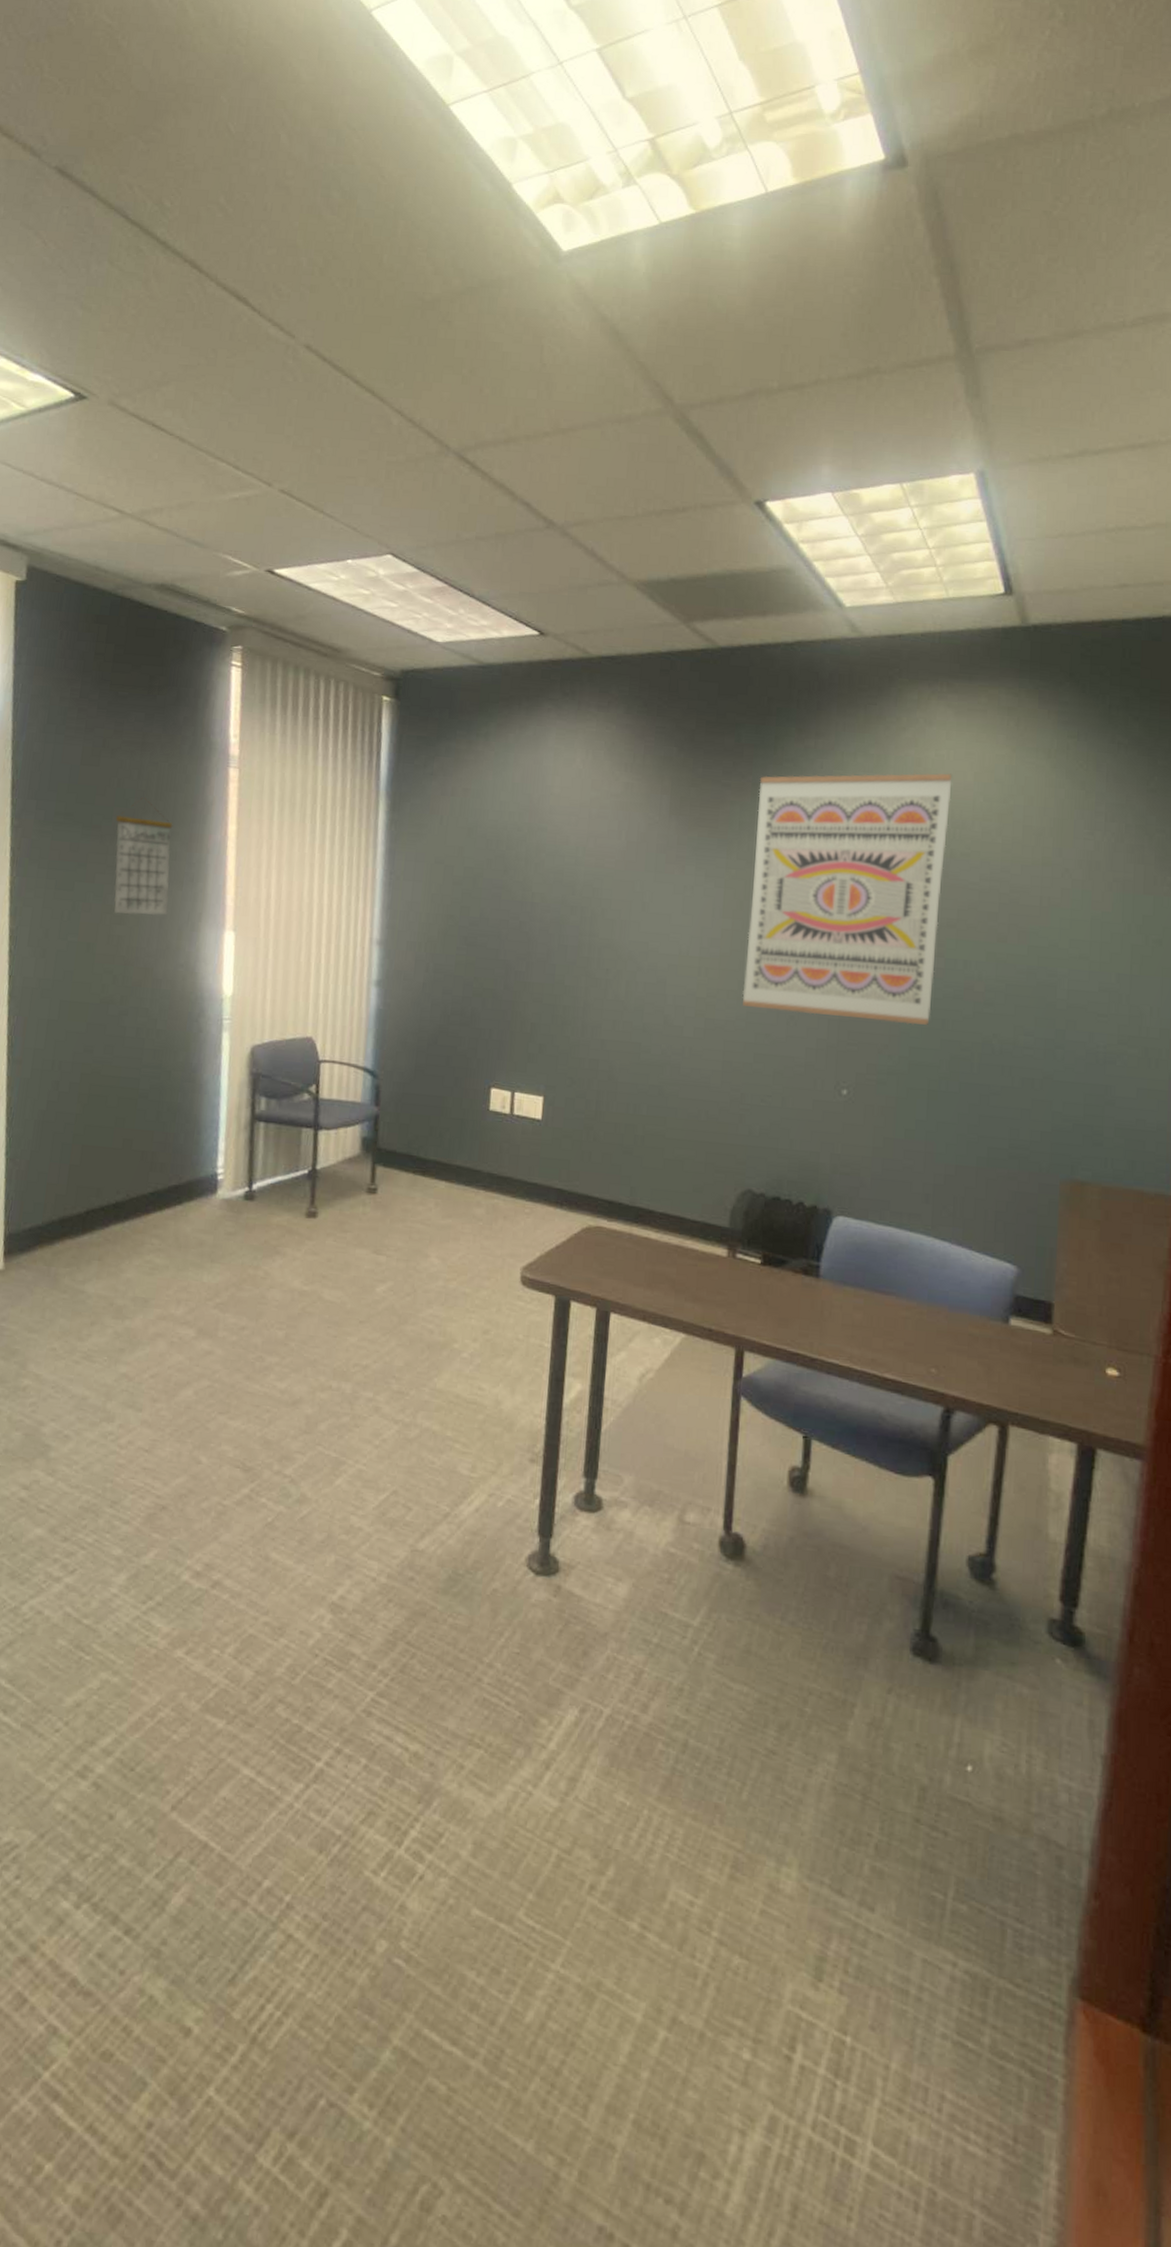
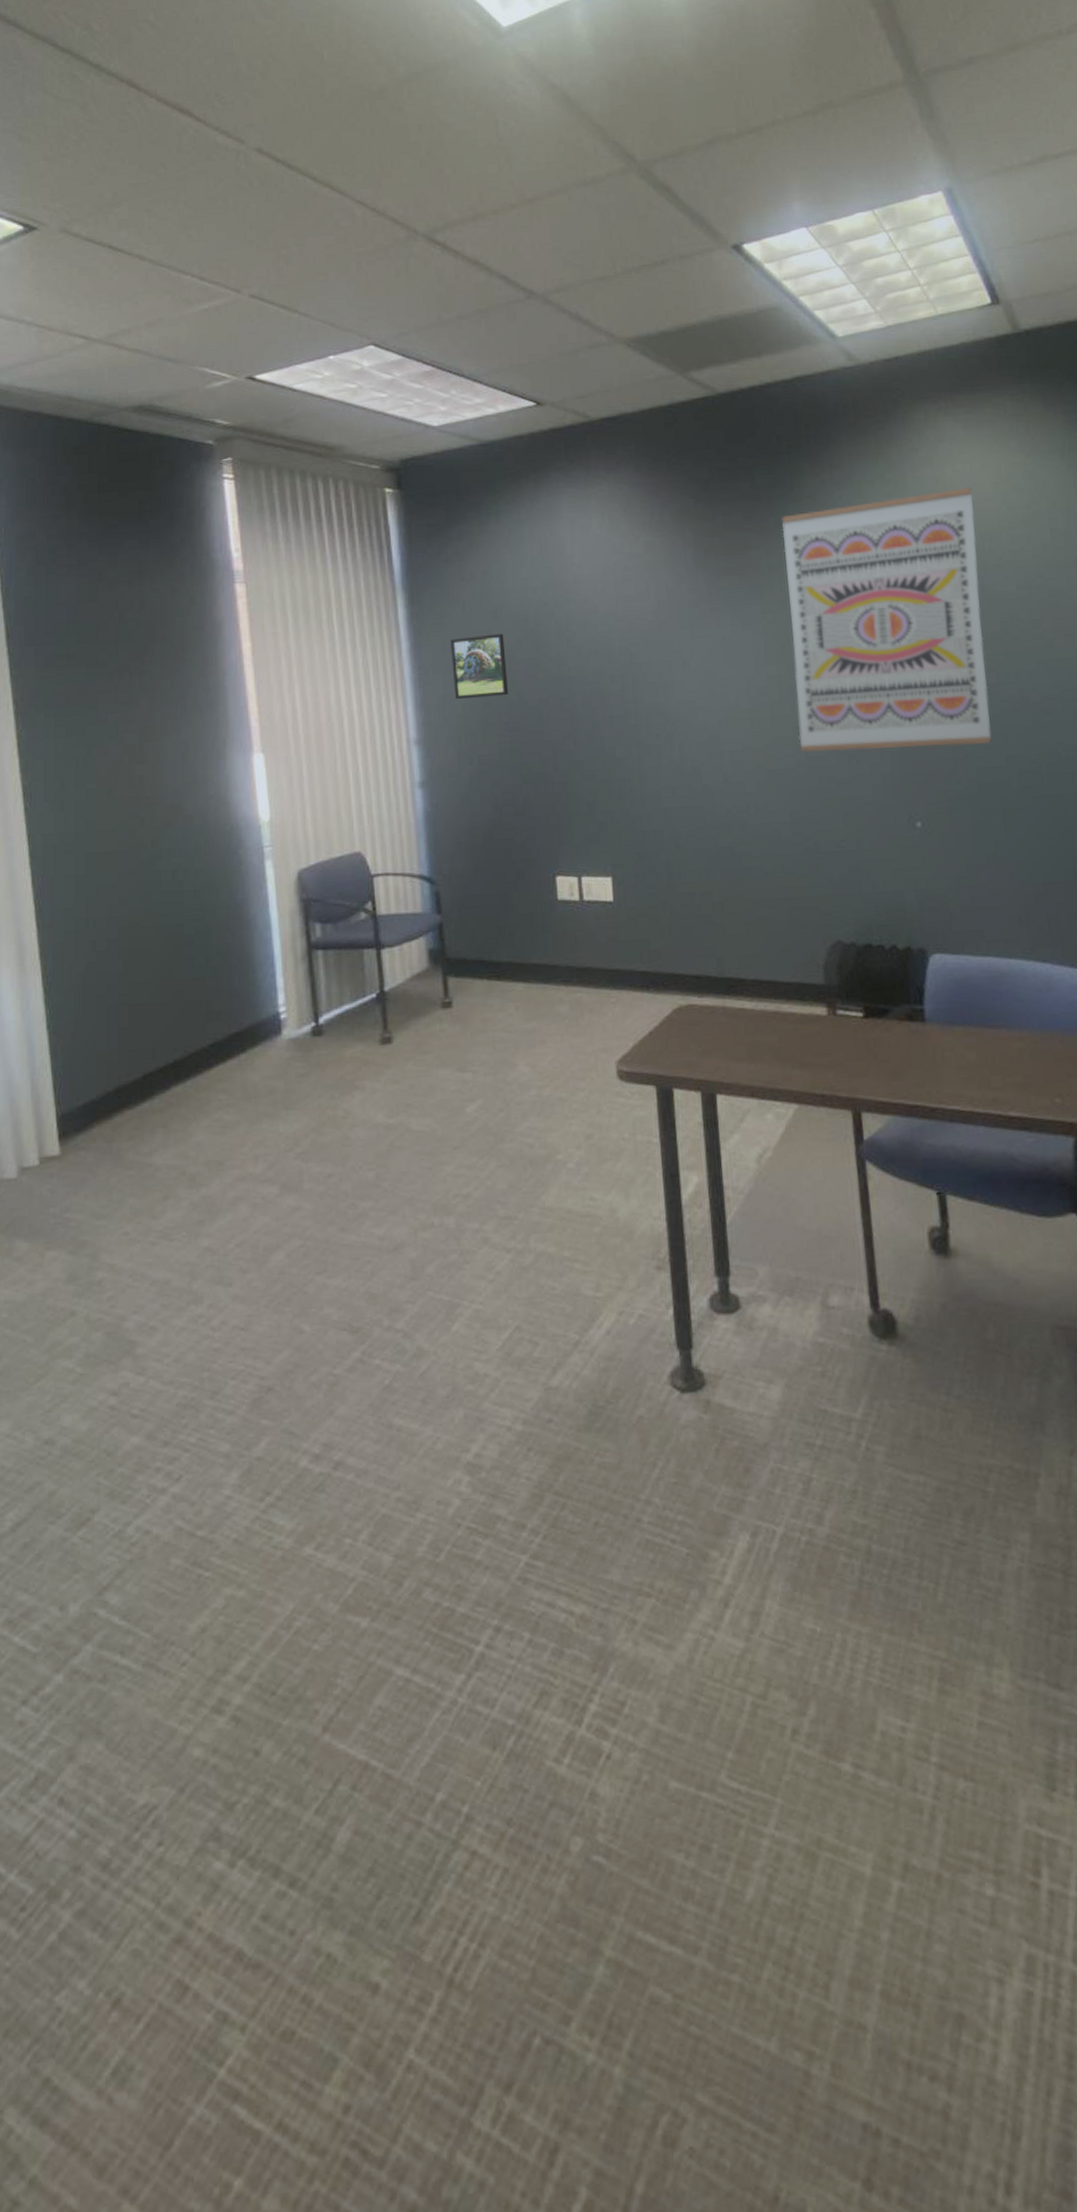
calendar: present [114,797,173,915] -> none [122,627,191,753]
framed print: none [420,849,475,911] -> present [450,633,508,699]

